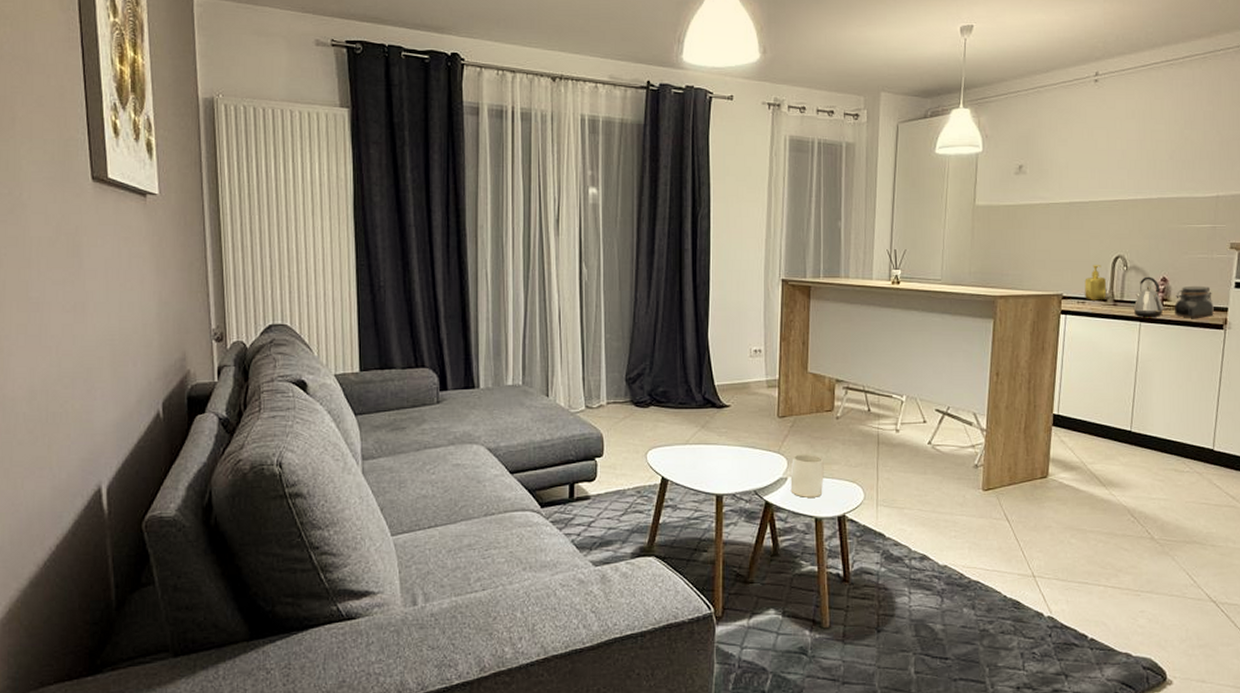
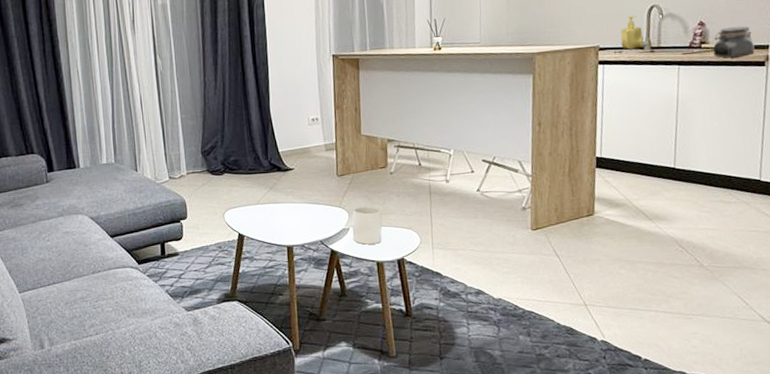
kettle: present [1133,276,1164,317] -> none [671,22,703,61]

